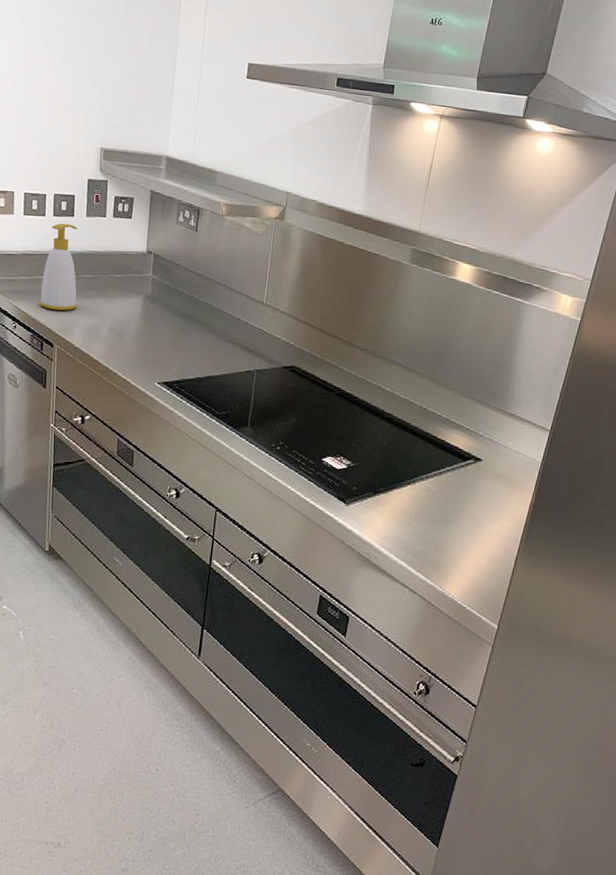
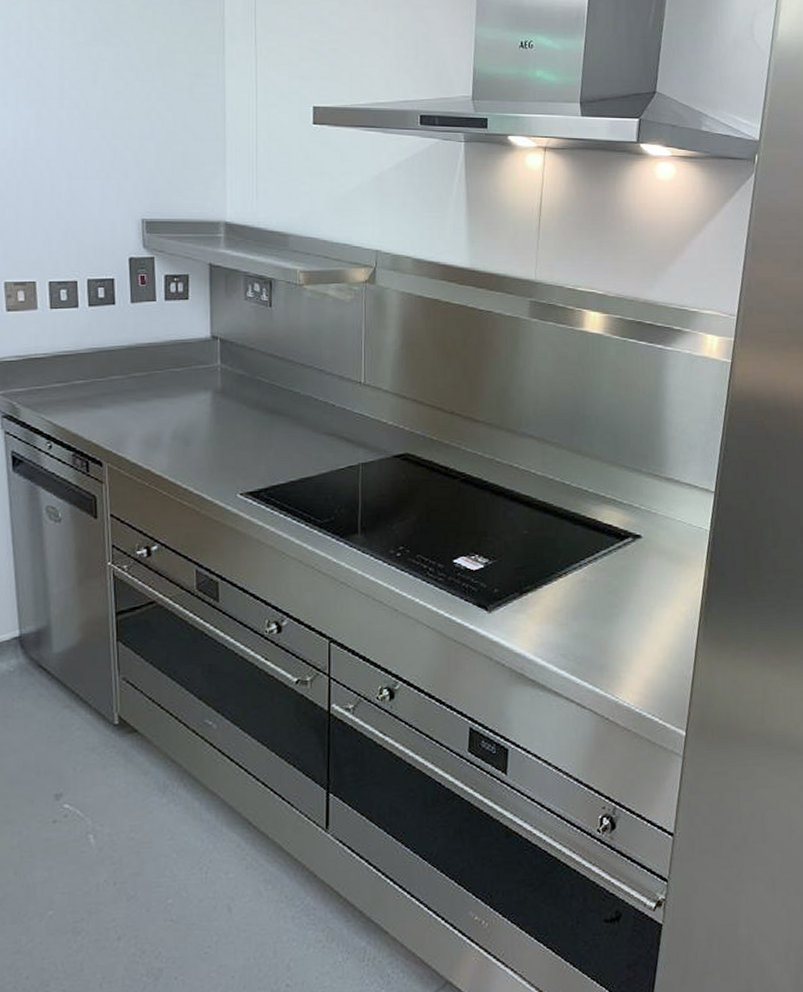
soap bottle: present [40,223,78,311] -> none [80,313,128,420]

